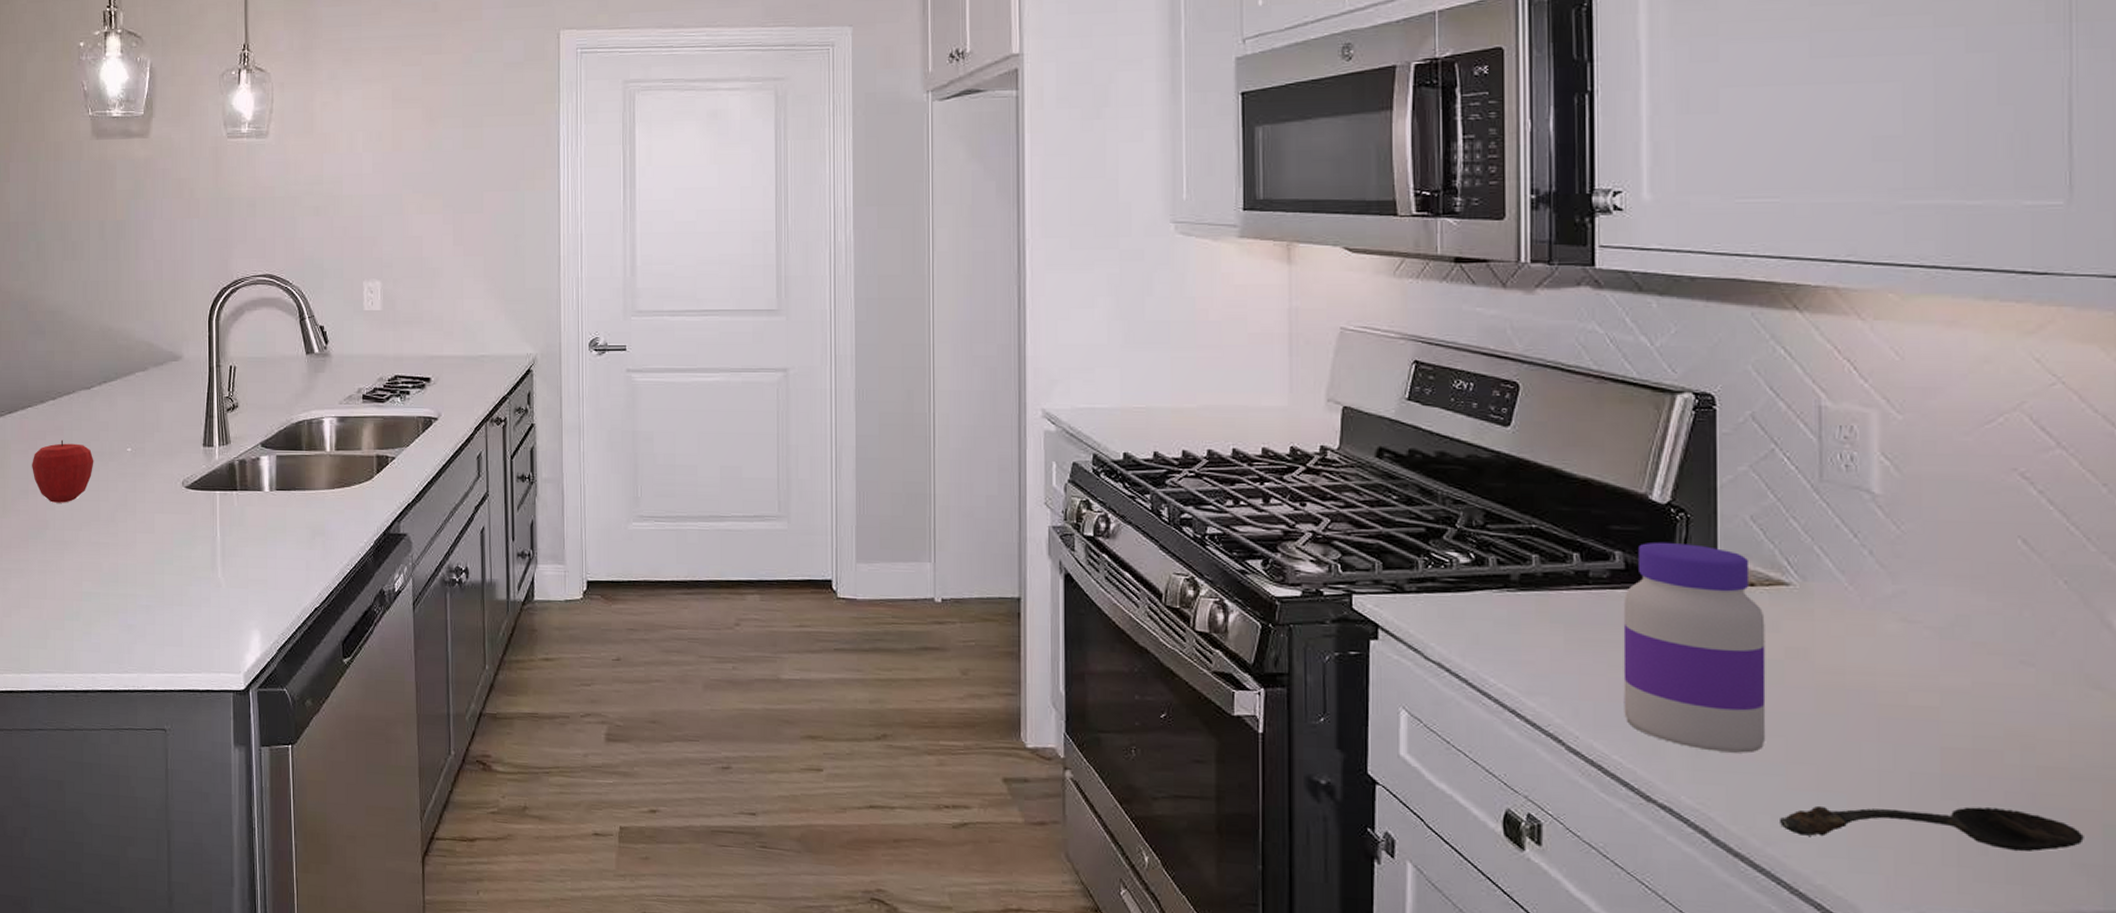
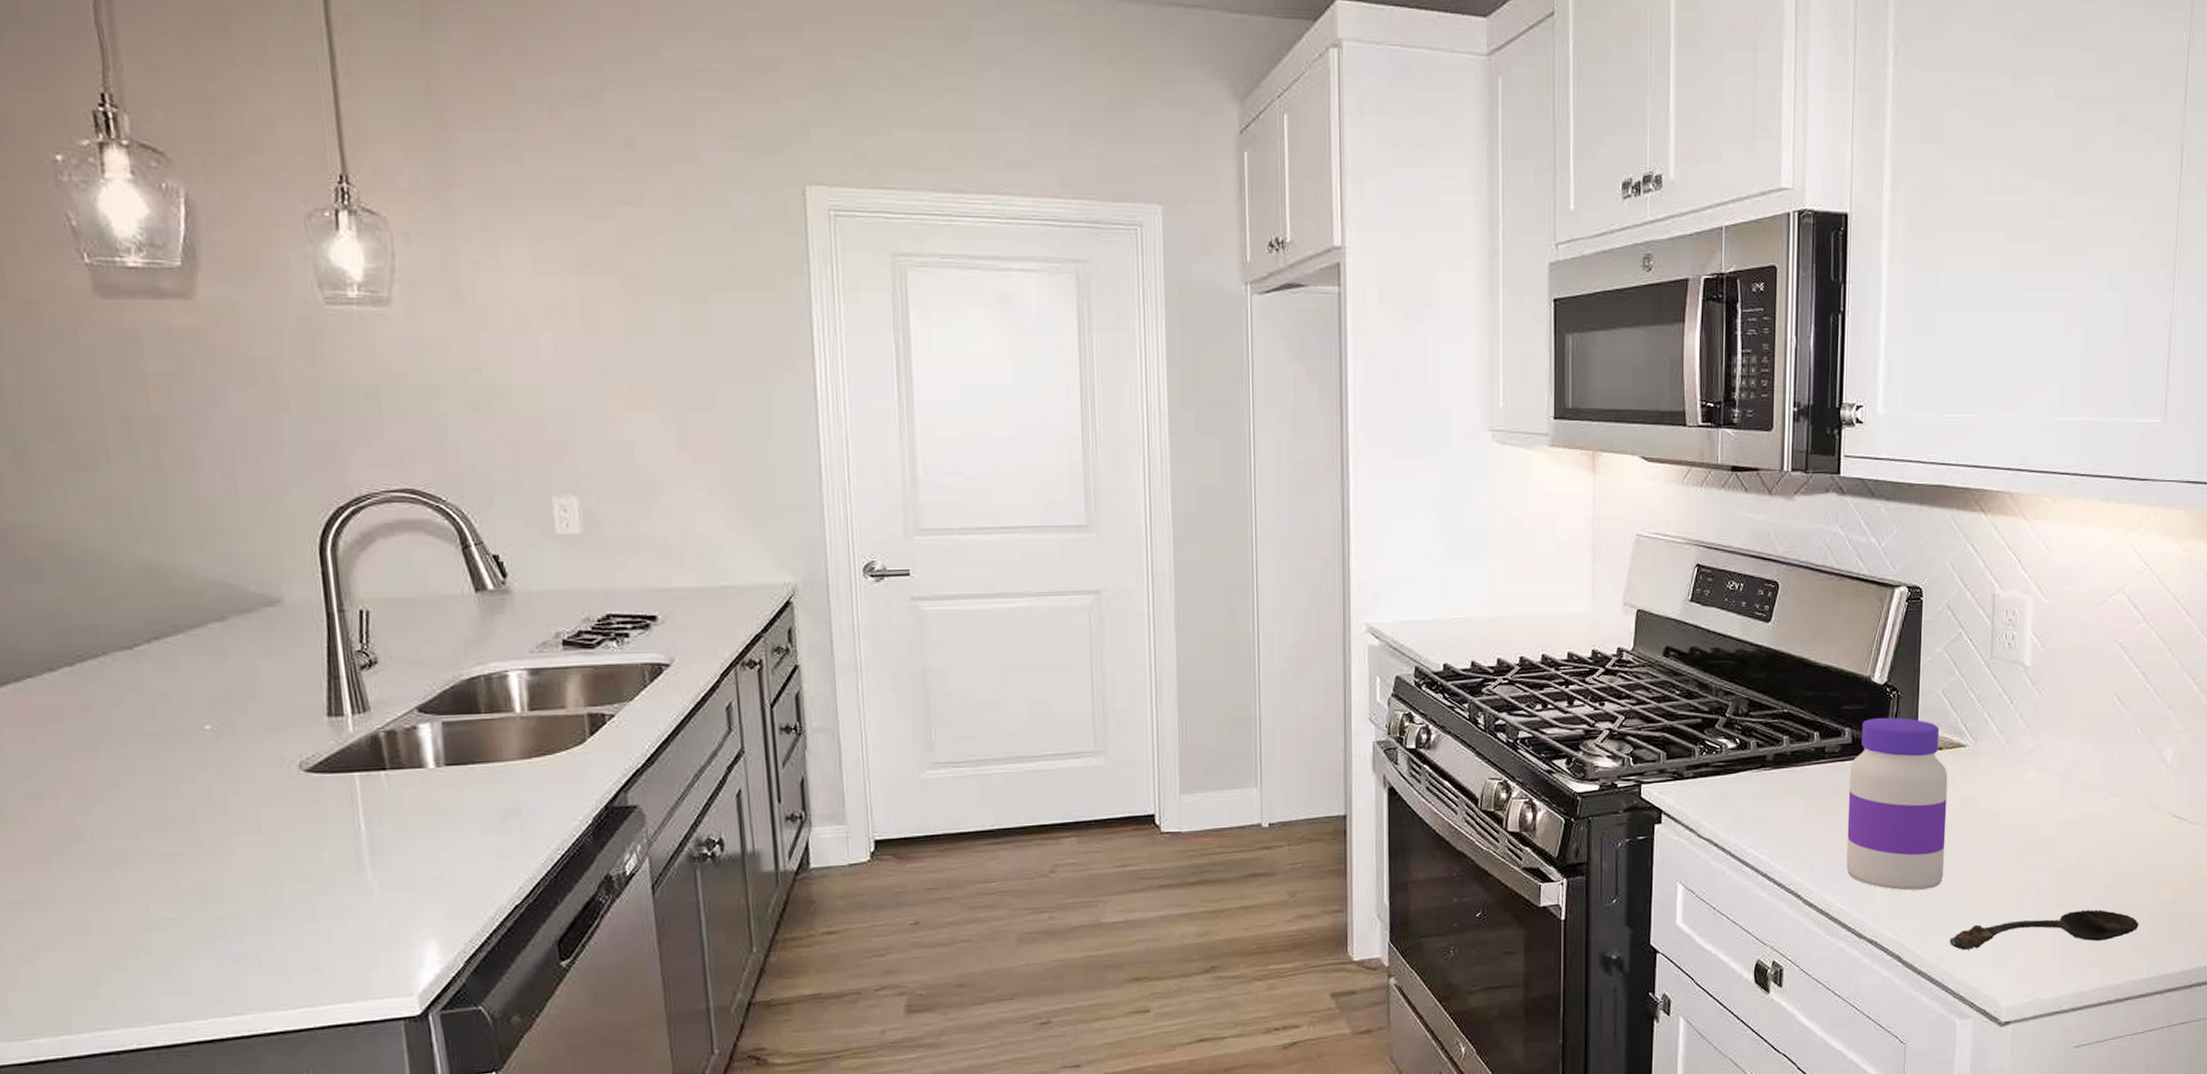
apple: present [32,439,94,503] -> none [42,719,151,806]

